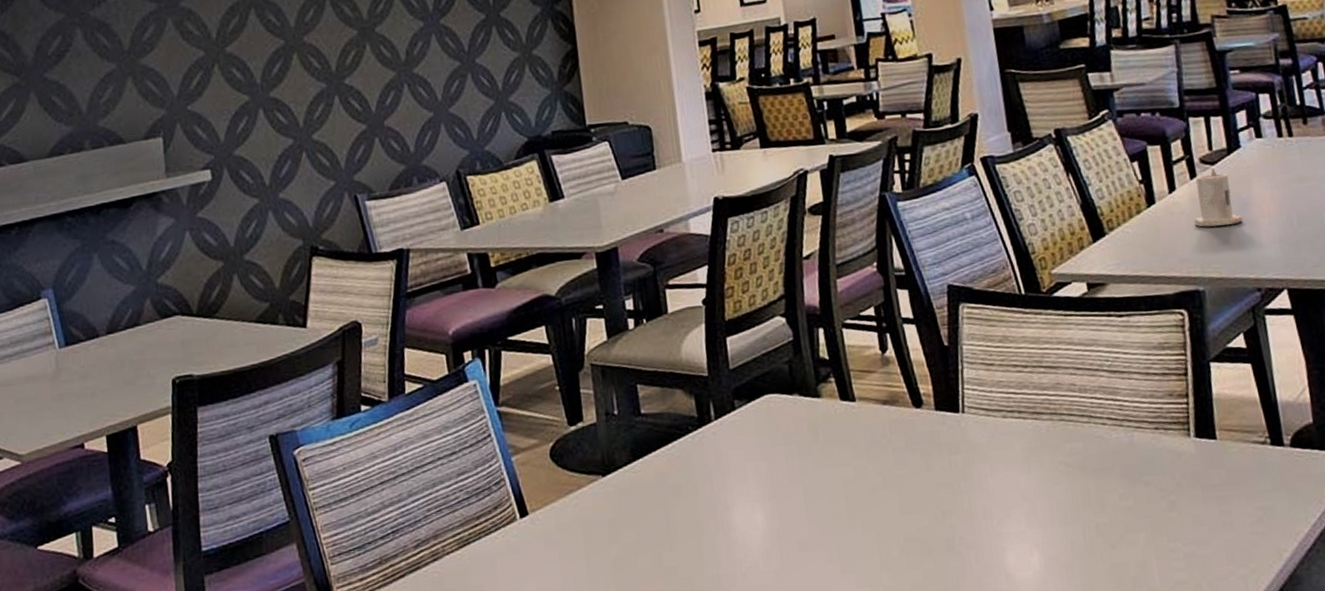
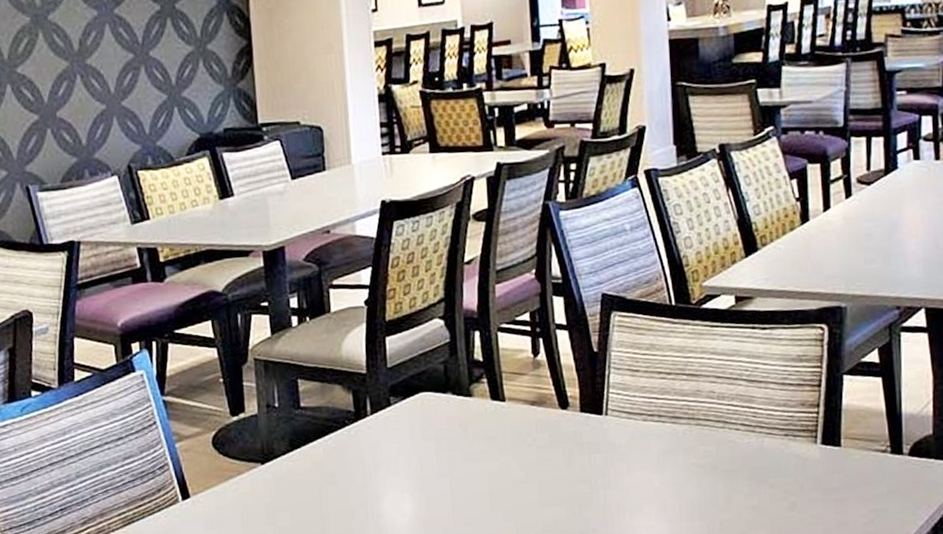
candle: present [1194,169,1243,227] -> none [845,189,891,246]

